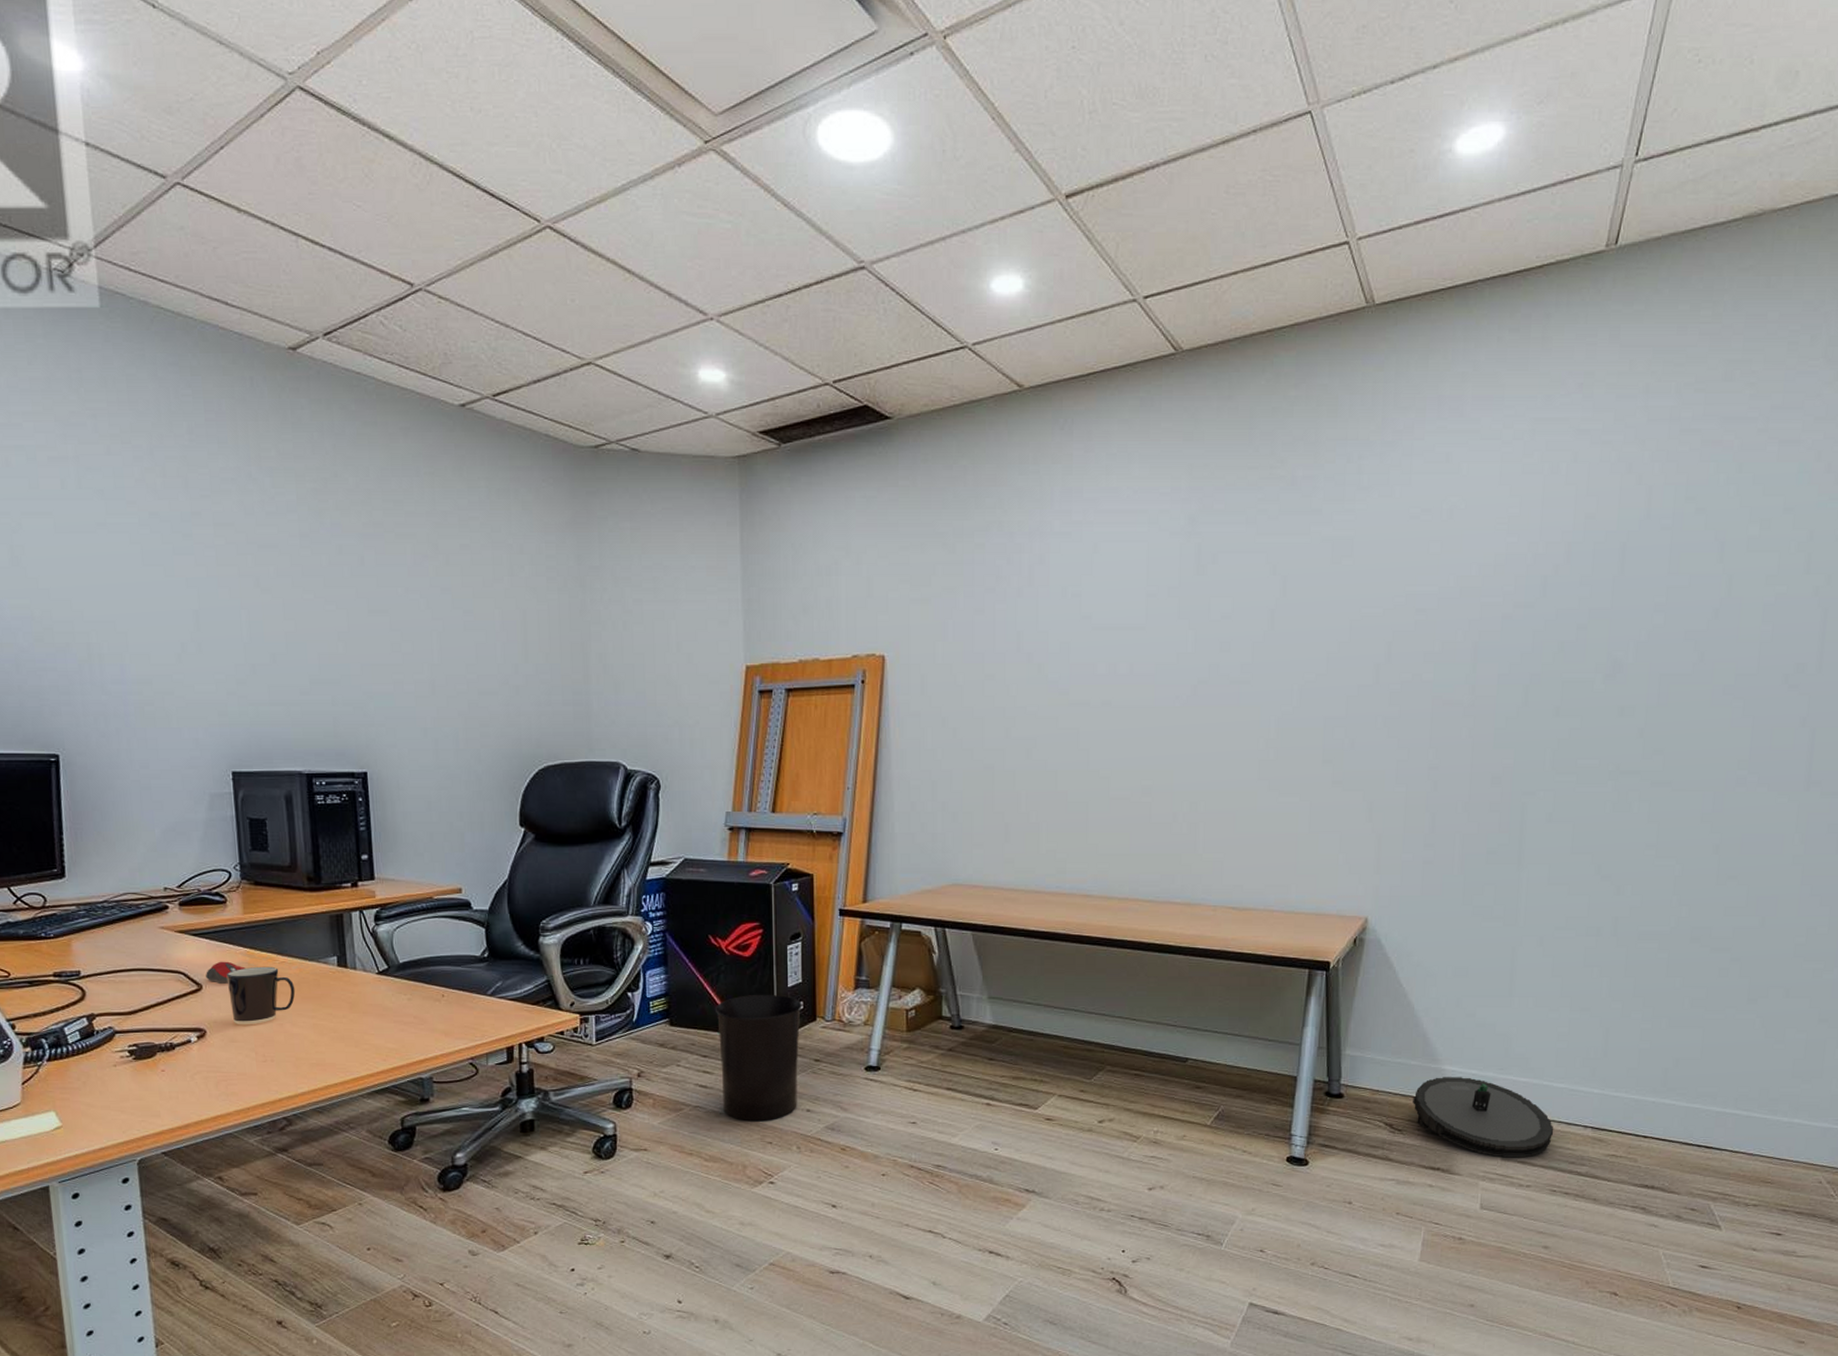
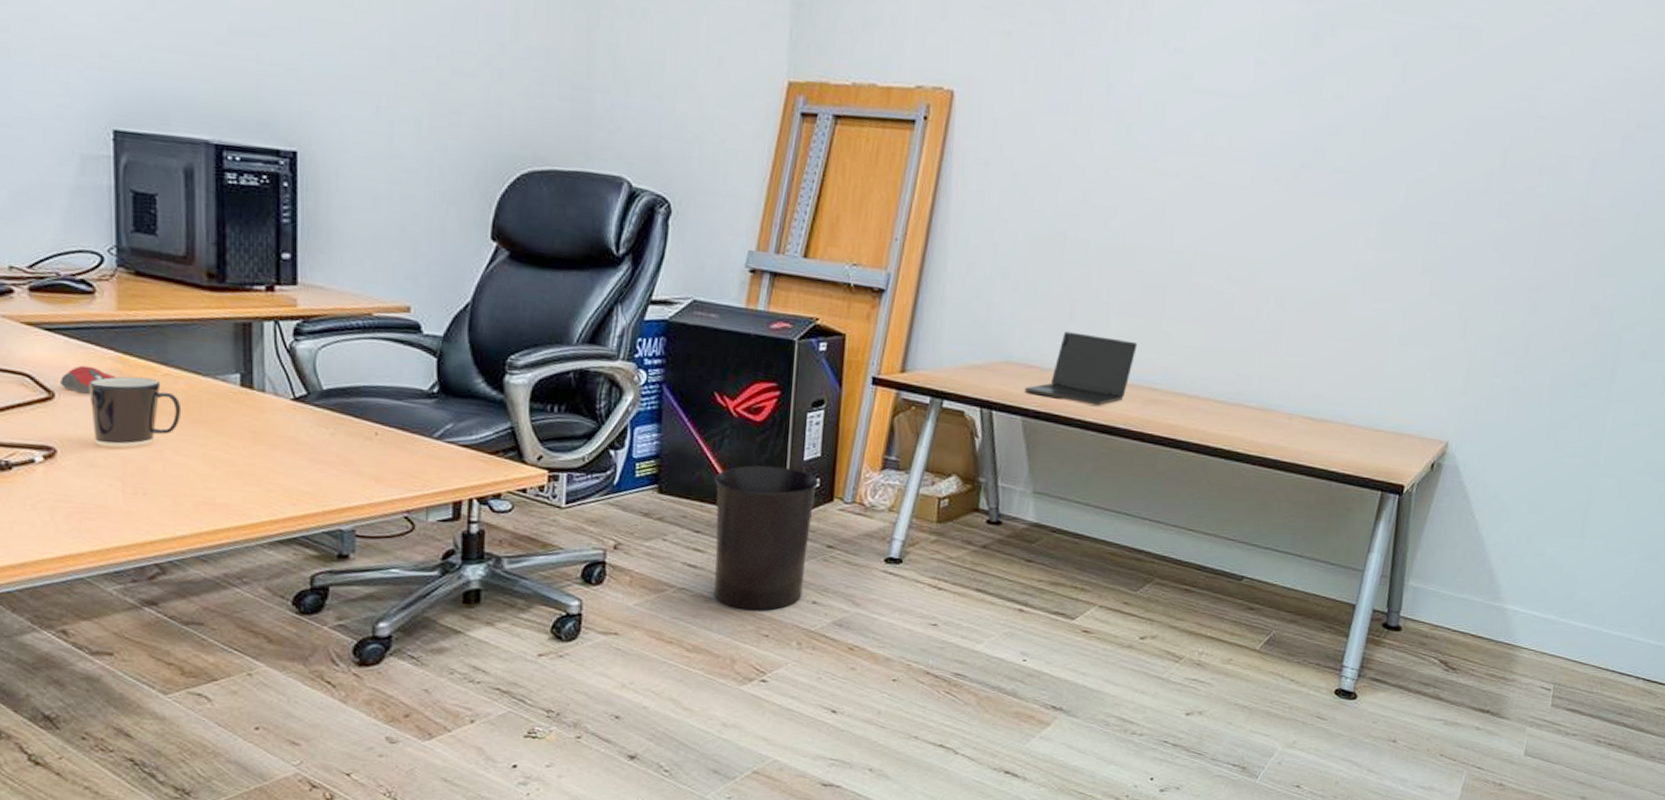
laptop: none [971,852,1068,915] -> present [1024,331,1138,406]
robot vacuum: present [1413,1077,1554,1158] -> none [1470,616,1607,706]

